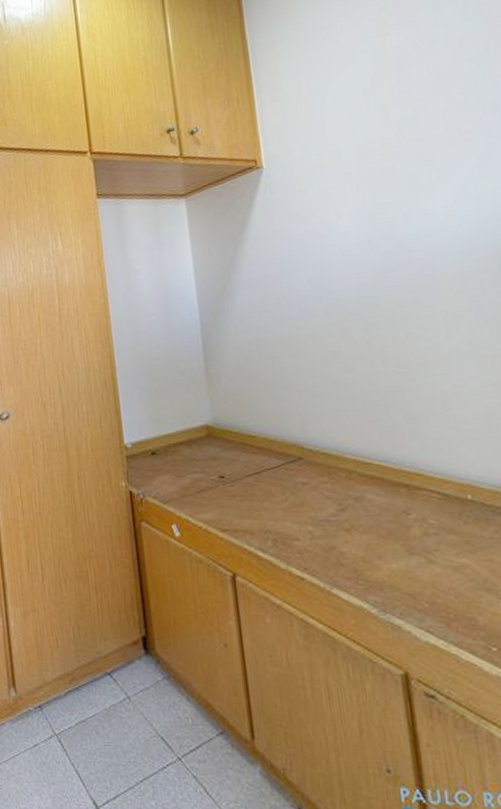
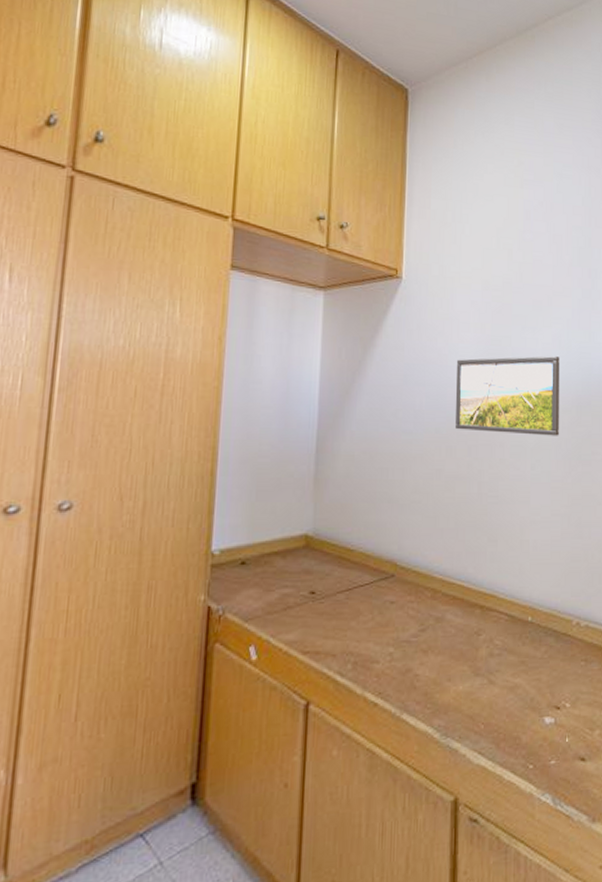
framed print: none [338,210,479,309] -> present [456,355,559,436]

